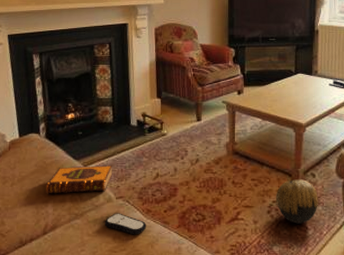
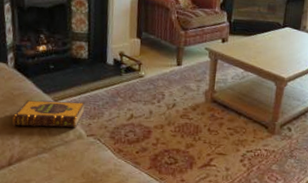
remote control: present [104,213,147,235] -> none [73,150,117,173]
decorative ball: present [275,178,318,224] -> none [248,131,292,174]

